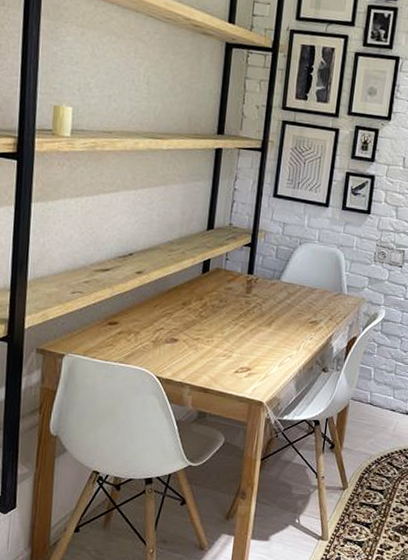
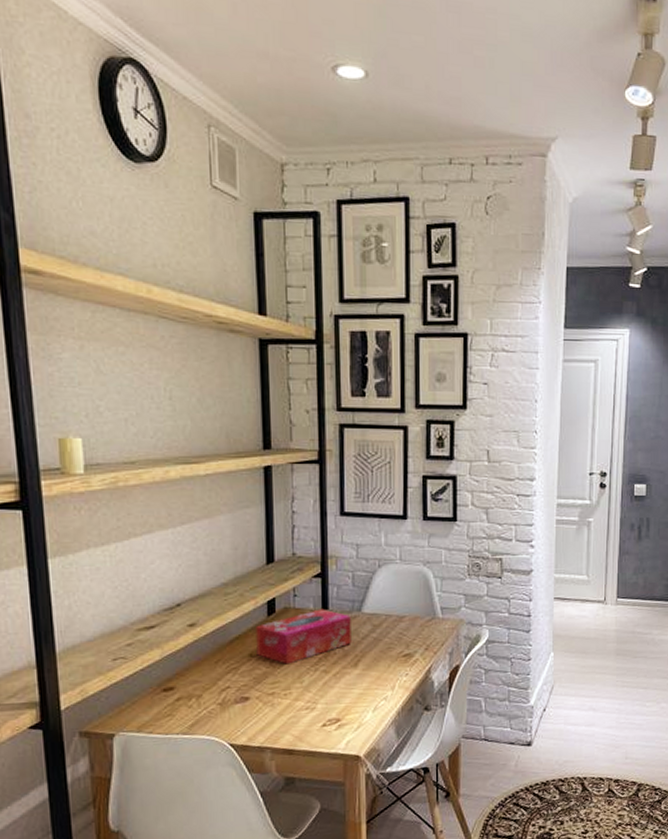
tissue box: none [189,273,271,316] -> present [256,609,351,665]

